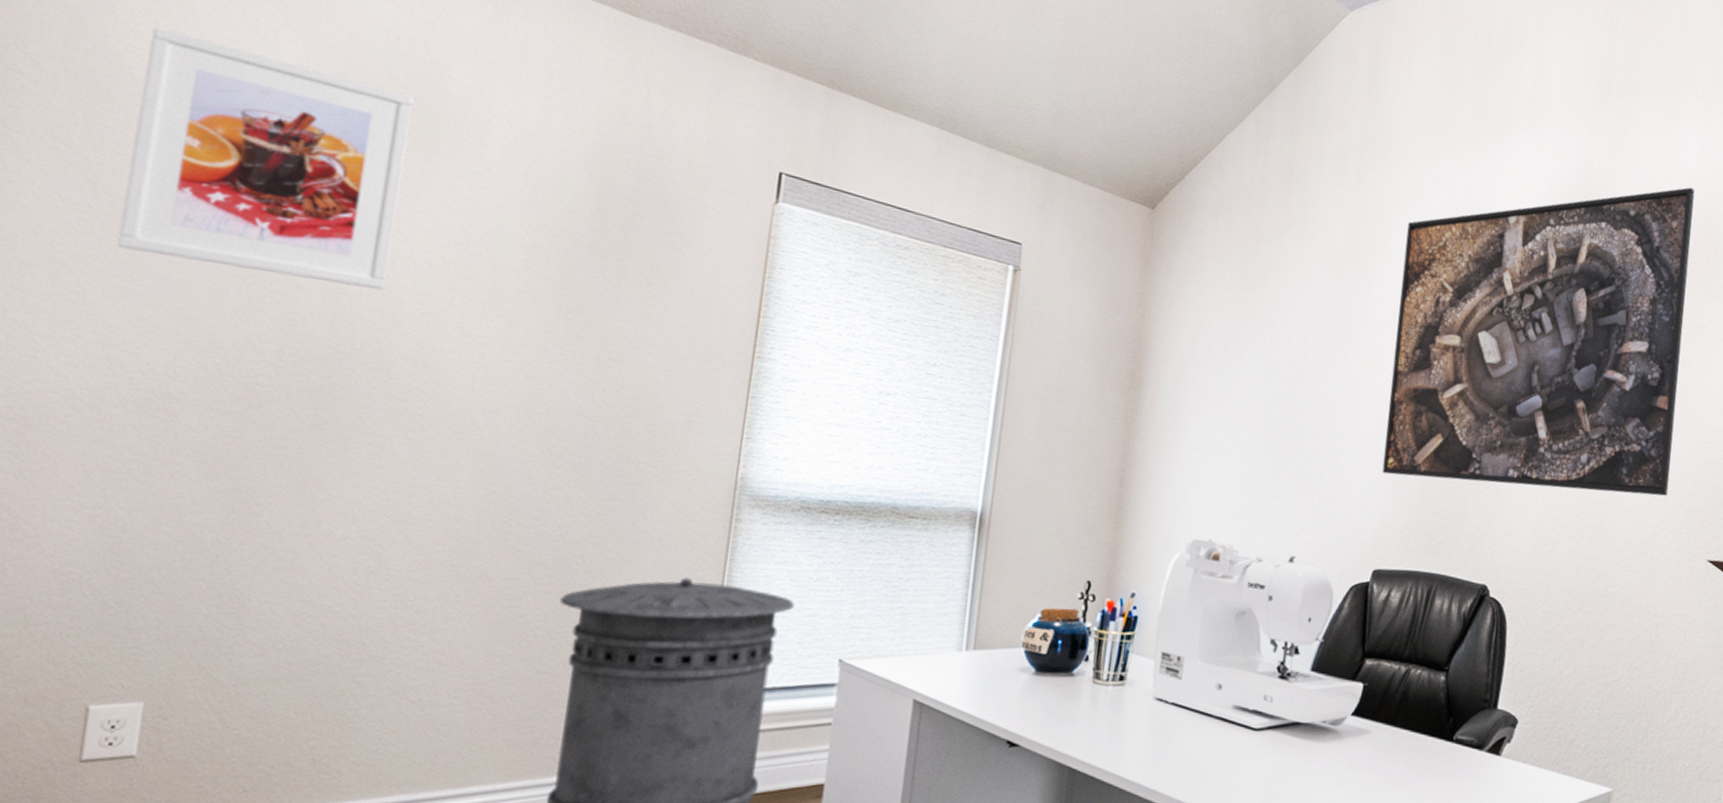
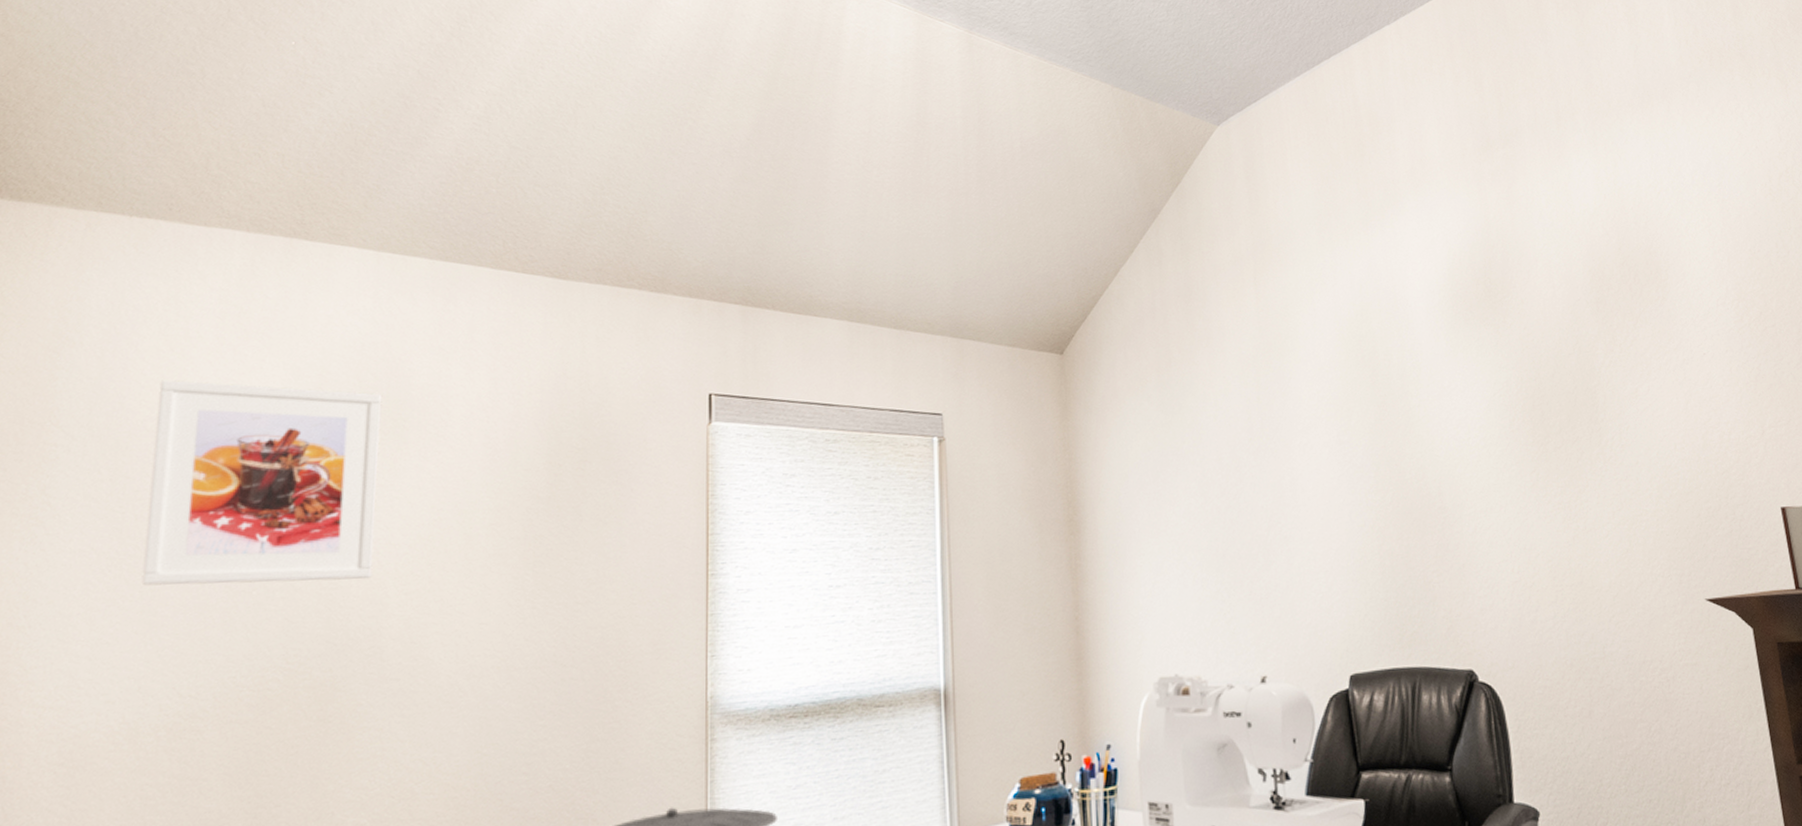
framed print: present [1382,187,1695,496] -> none [1314,219,1646,572]

